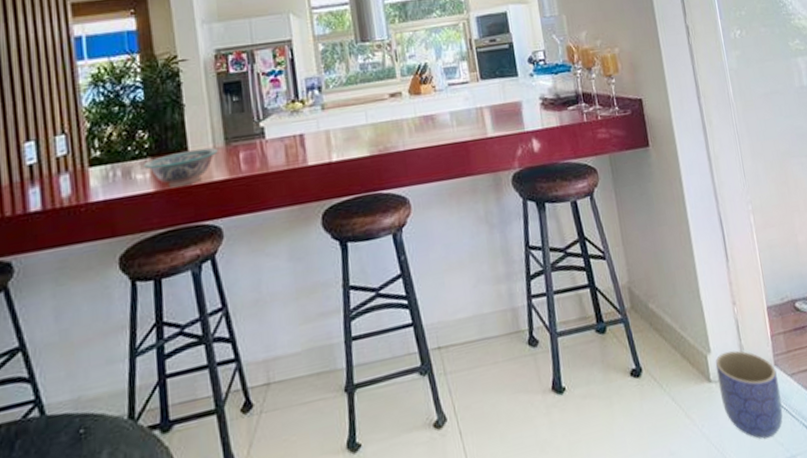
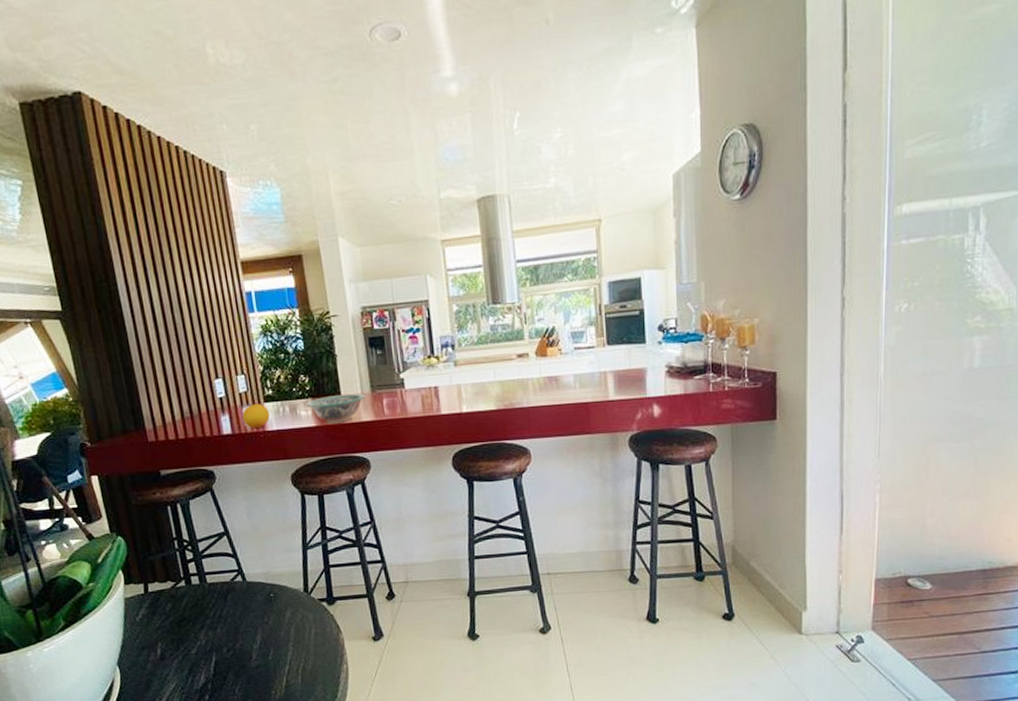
fruit: none [58,168,95,202] -> present [242,403,270,429]
planter: present [715,350,783,439] -> none [809,611,872,687]

